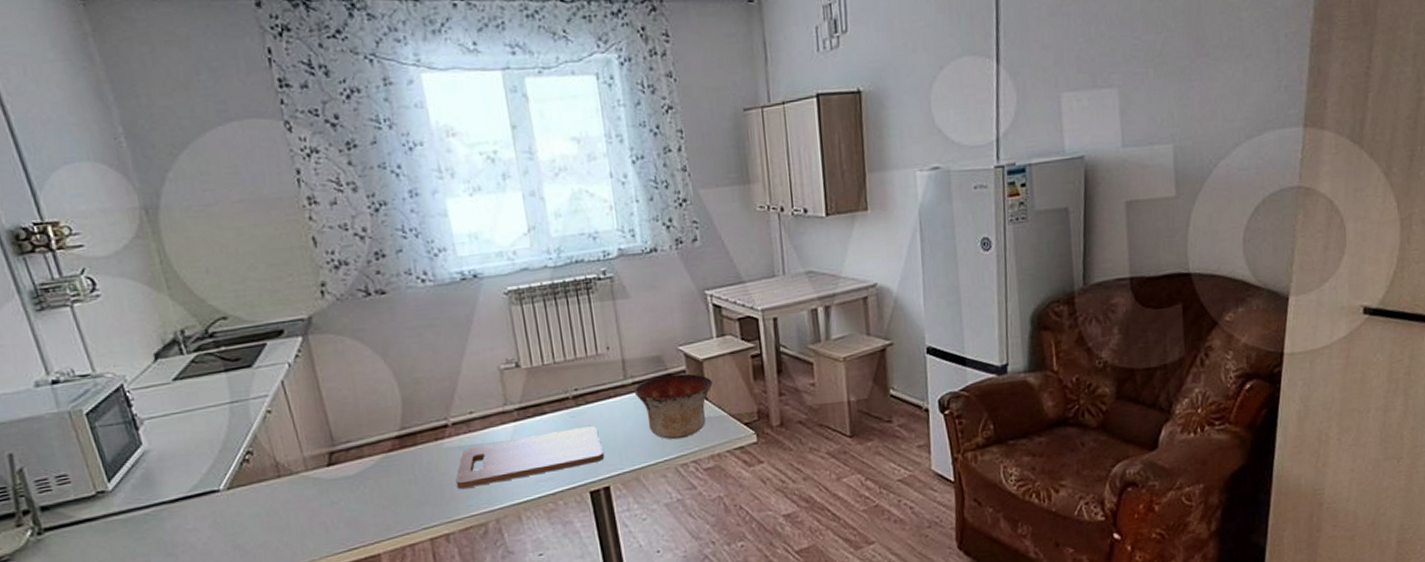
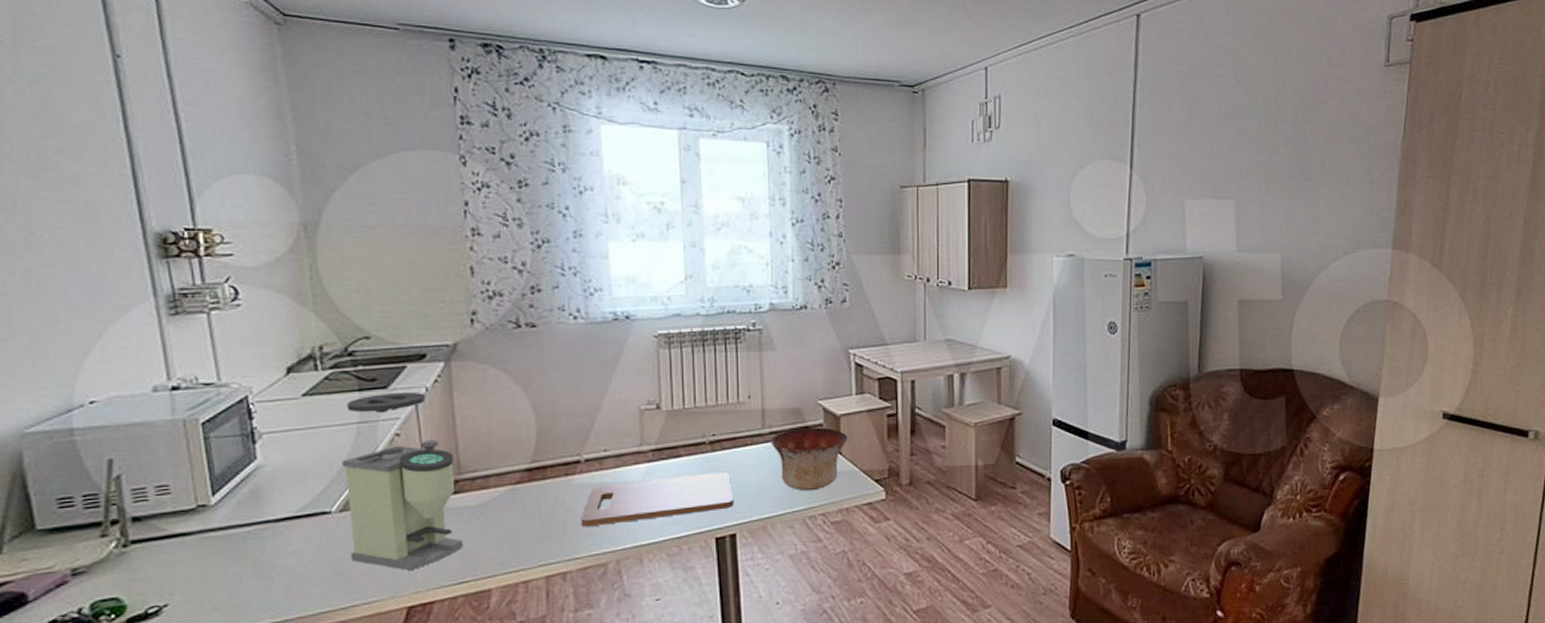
coffee grinder: none [216,368,348,541] -> present [342,391,464,571]

